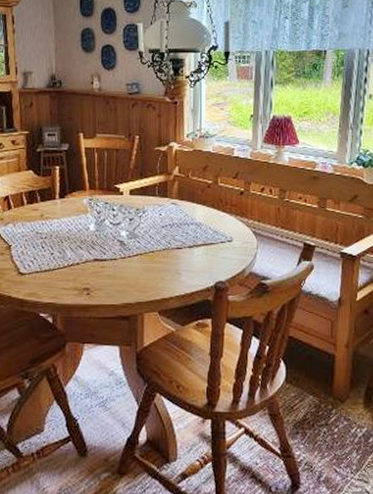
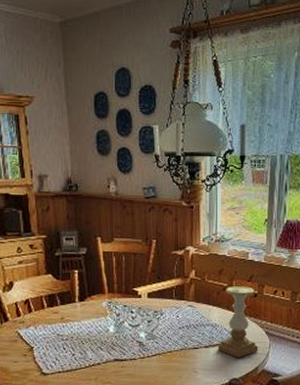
candle holder: none [203,183,246,260] -> present [218,286,259,358]

